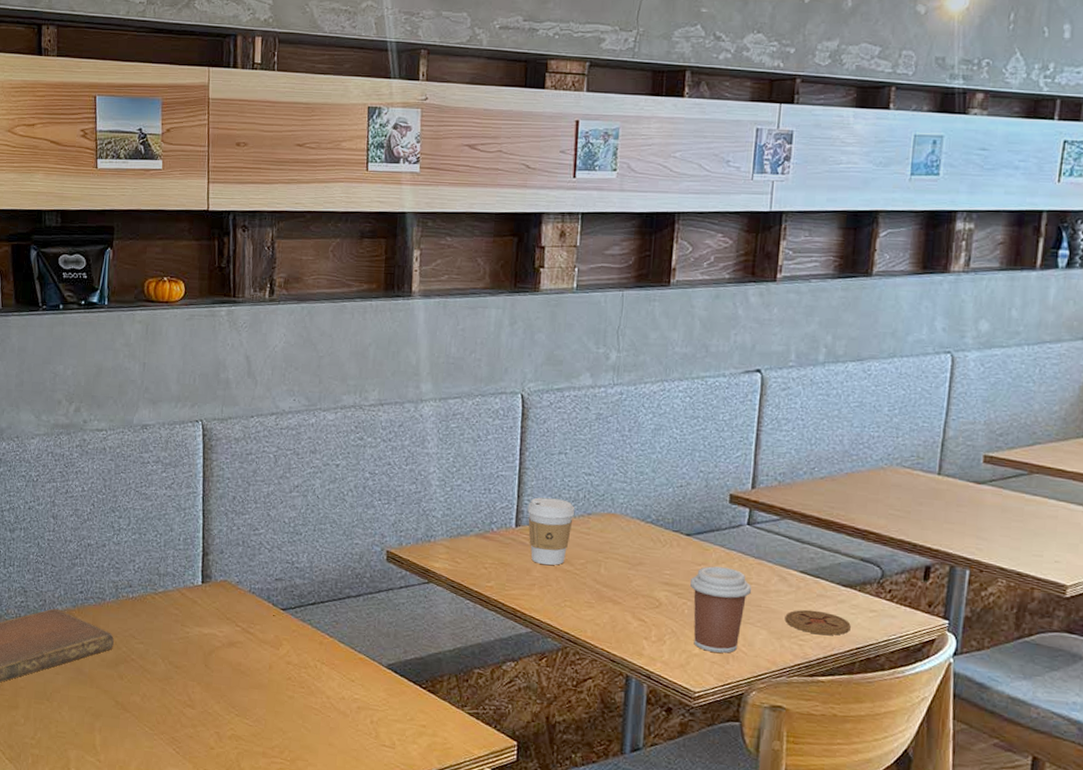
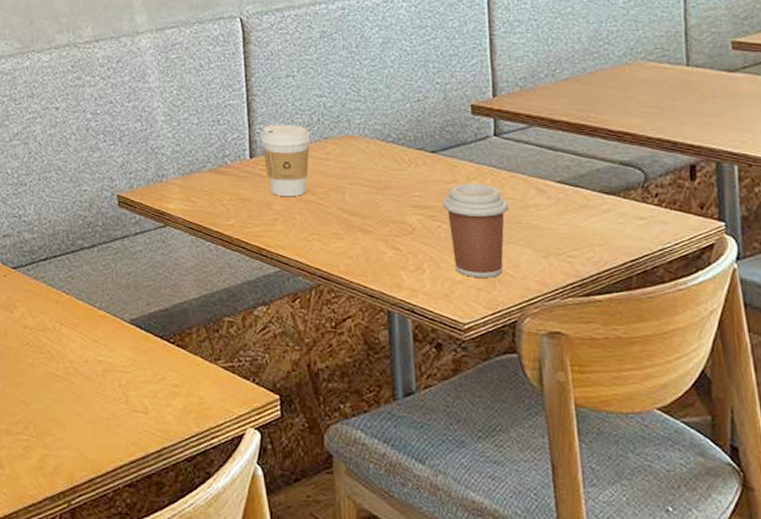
coaster: present [785,609,851,636] -> none [548,222,621,249]

